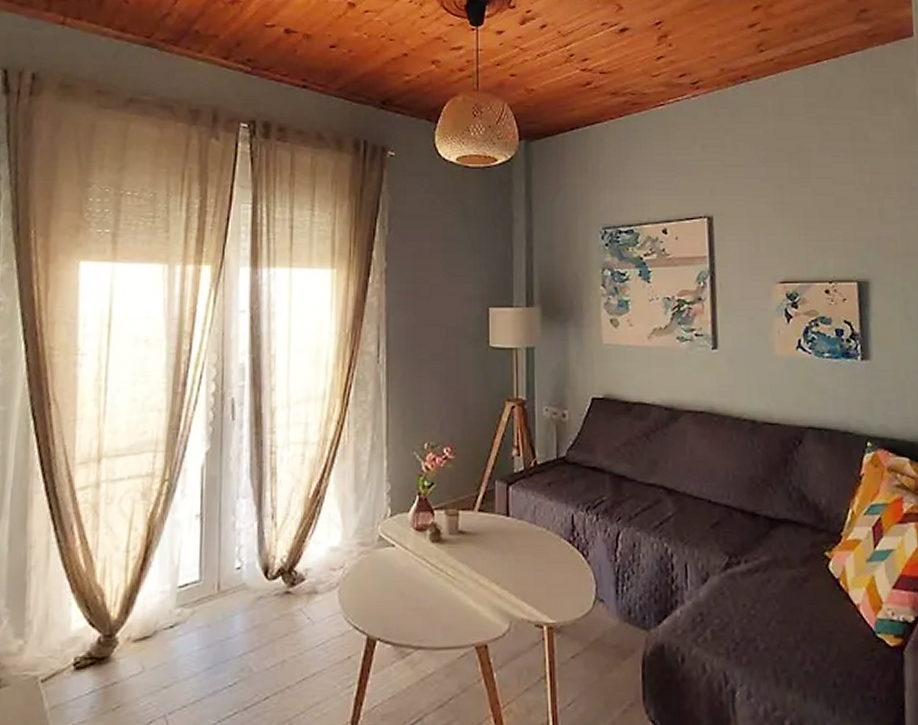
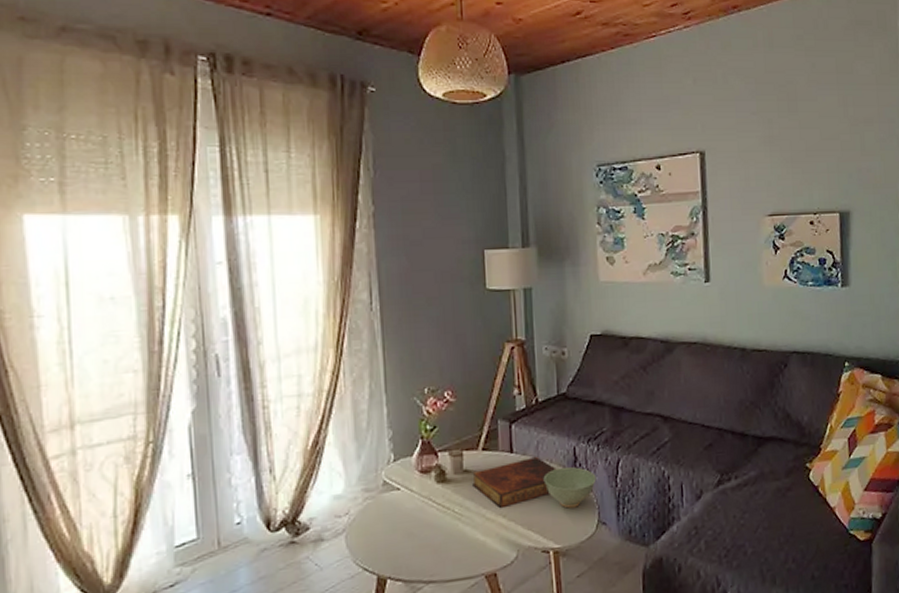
book: none [467,521,553,575] -> present [472,456,557,509]
bowl: none [539,535,595,581] -> present [543,466,597,509]

